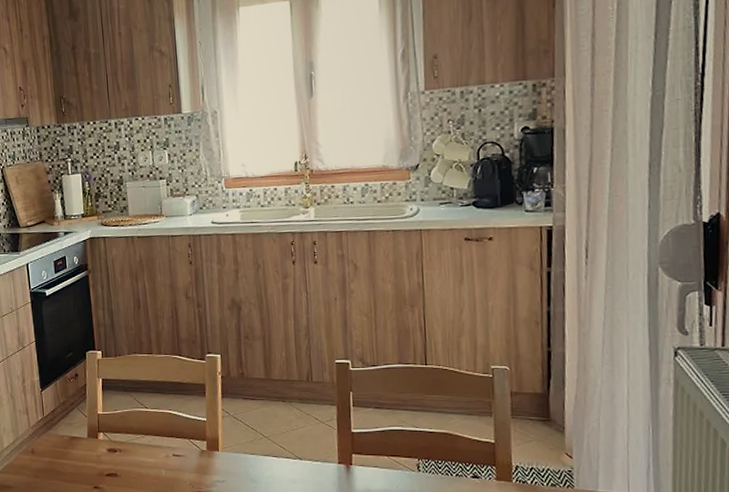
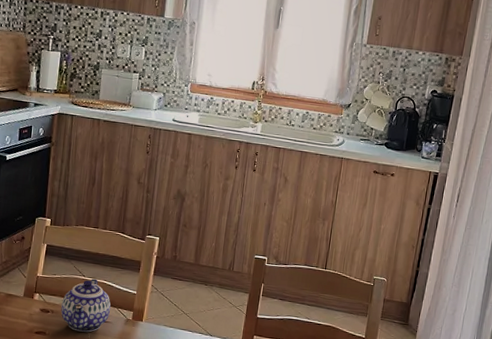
teapot: none [128,409,182,469] -> present [61,278,111,332]

